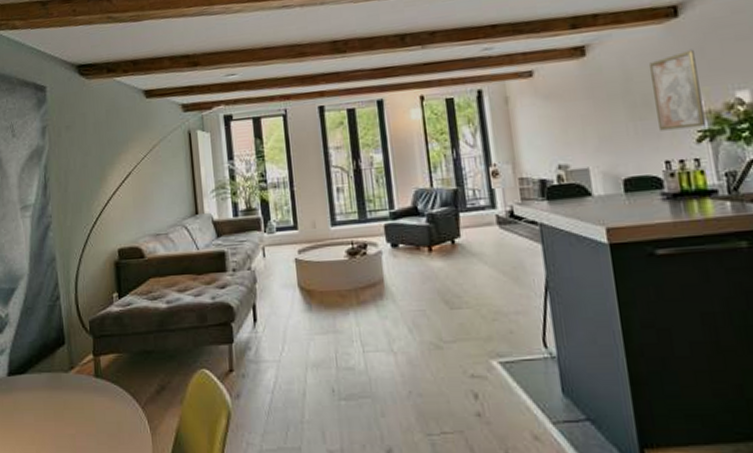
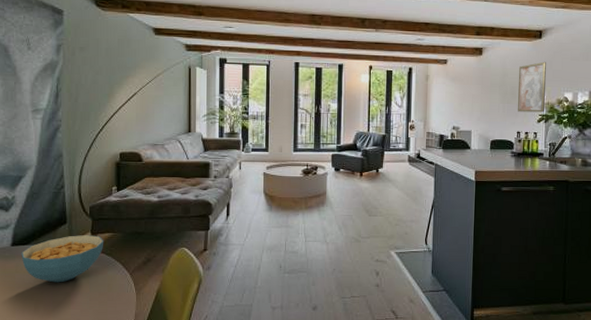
cereal bowl: none [18,358,109,422] -> present [21,235,104,283]

